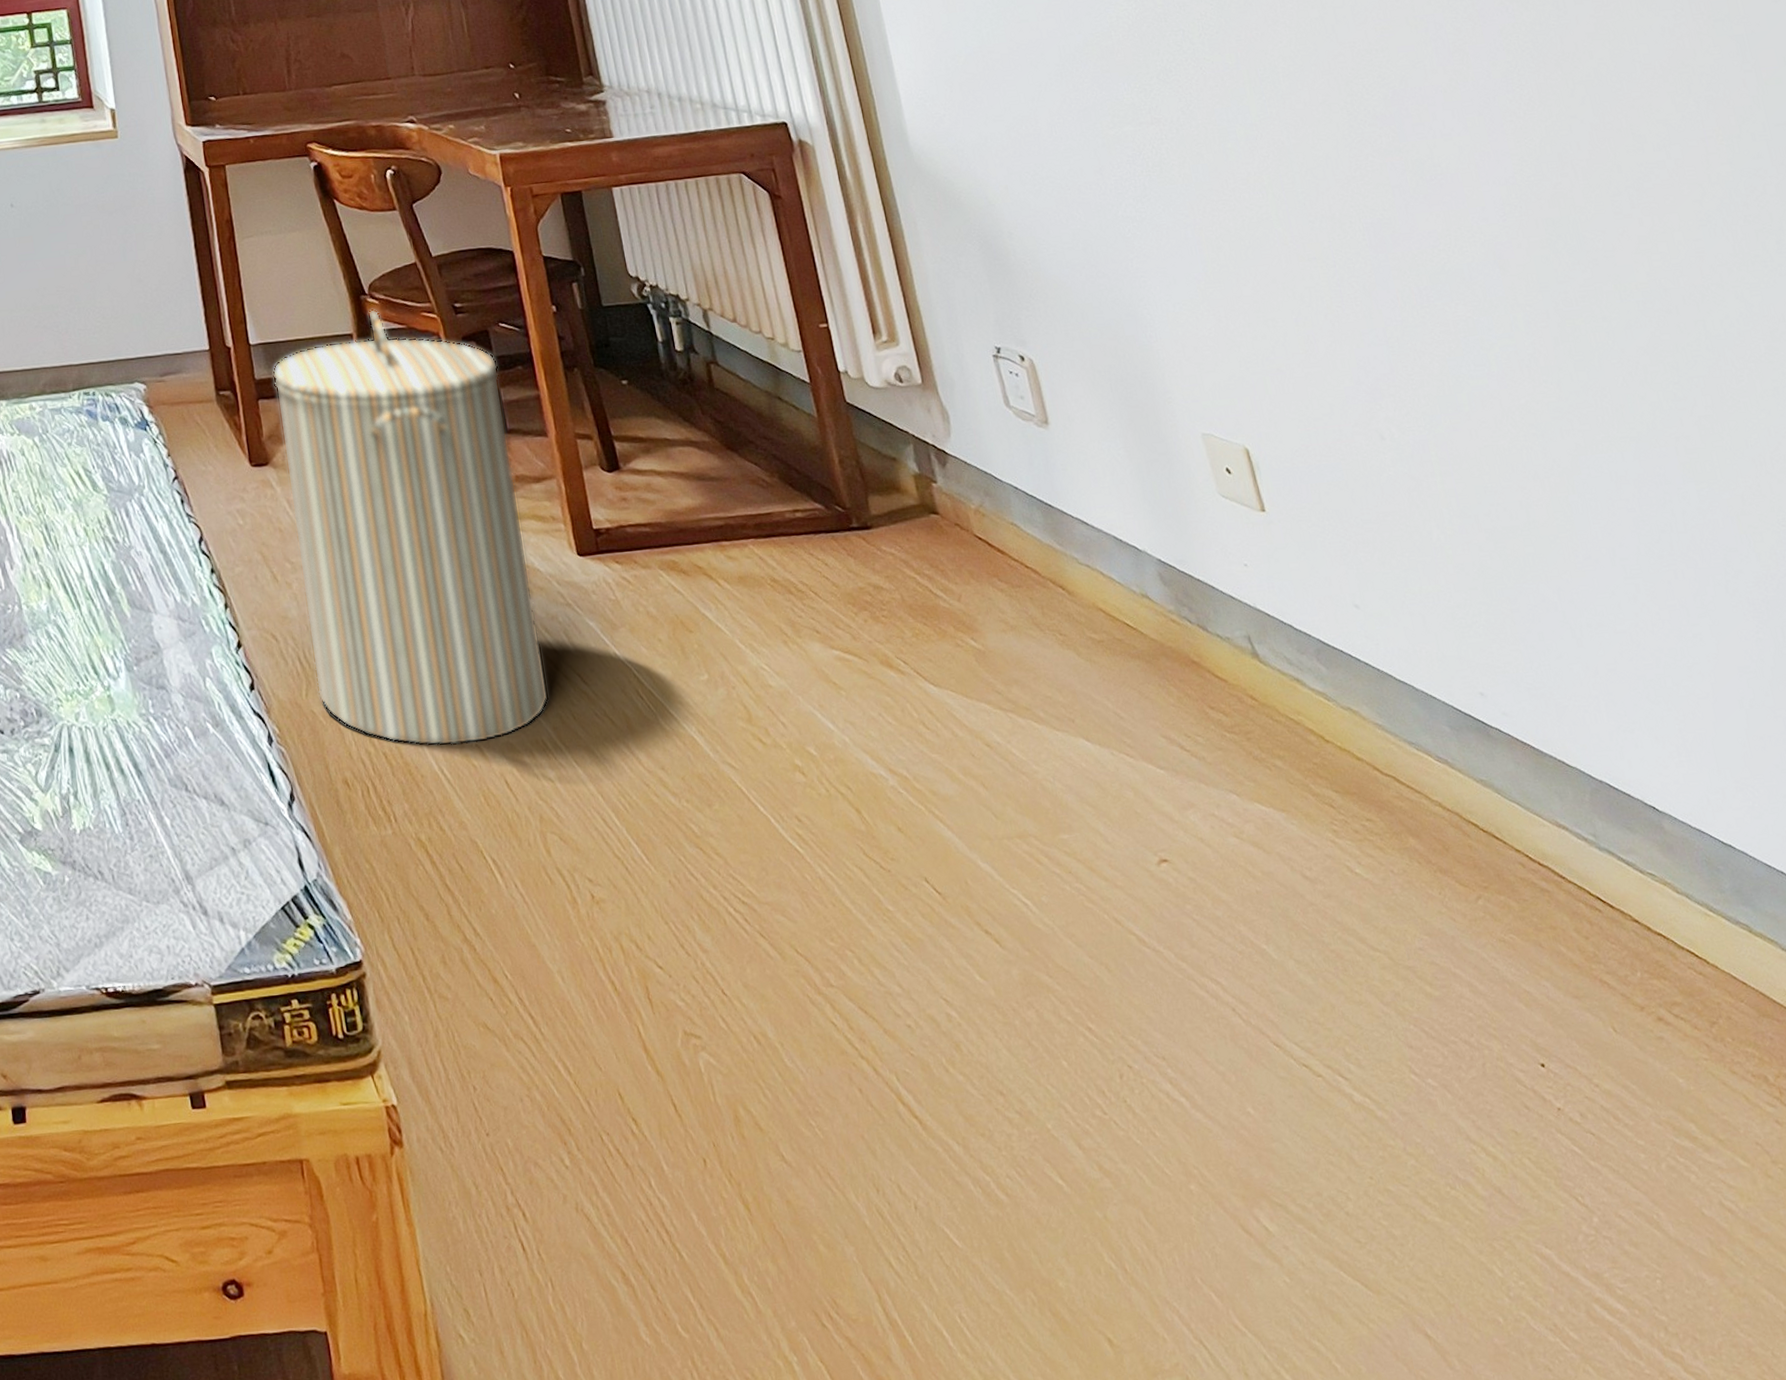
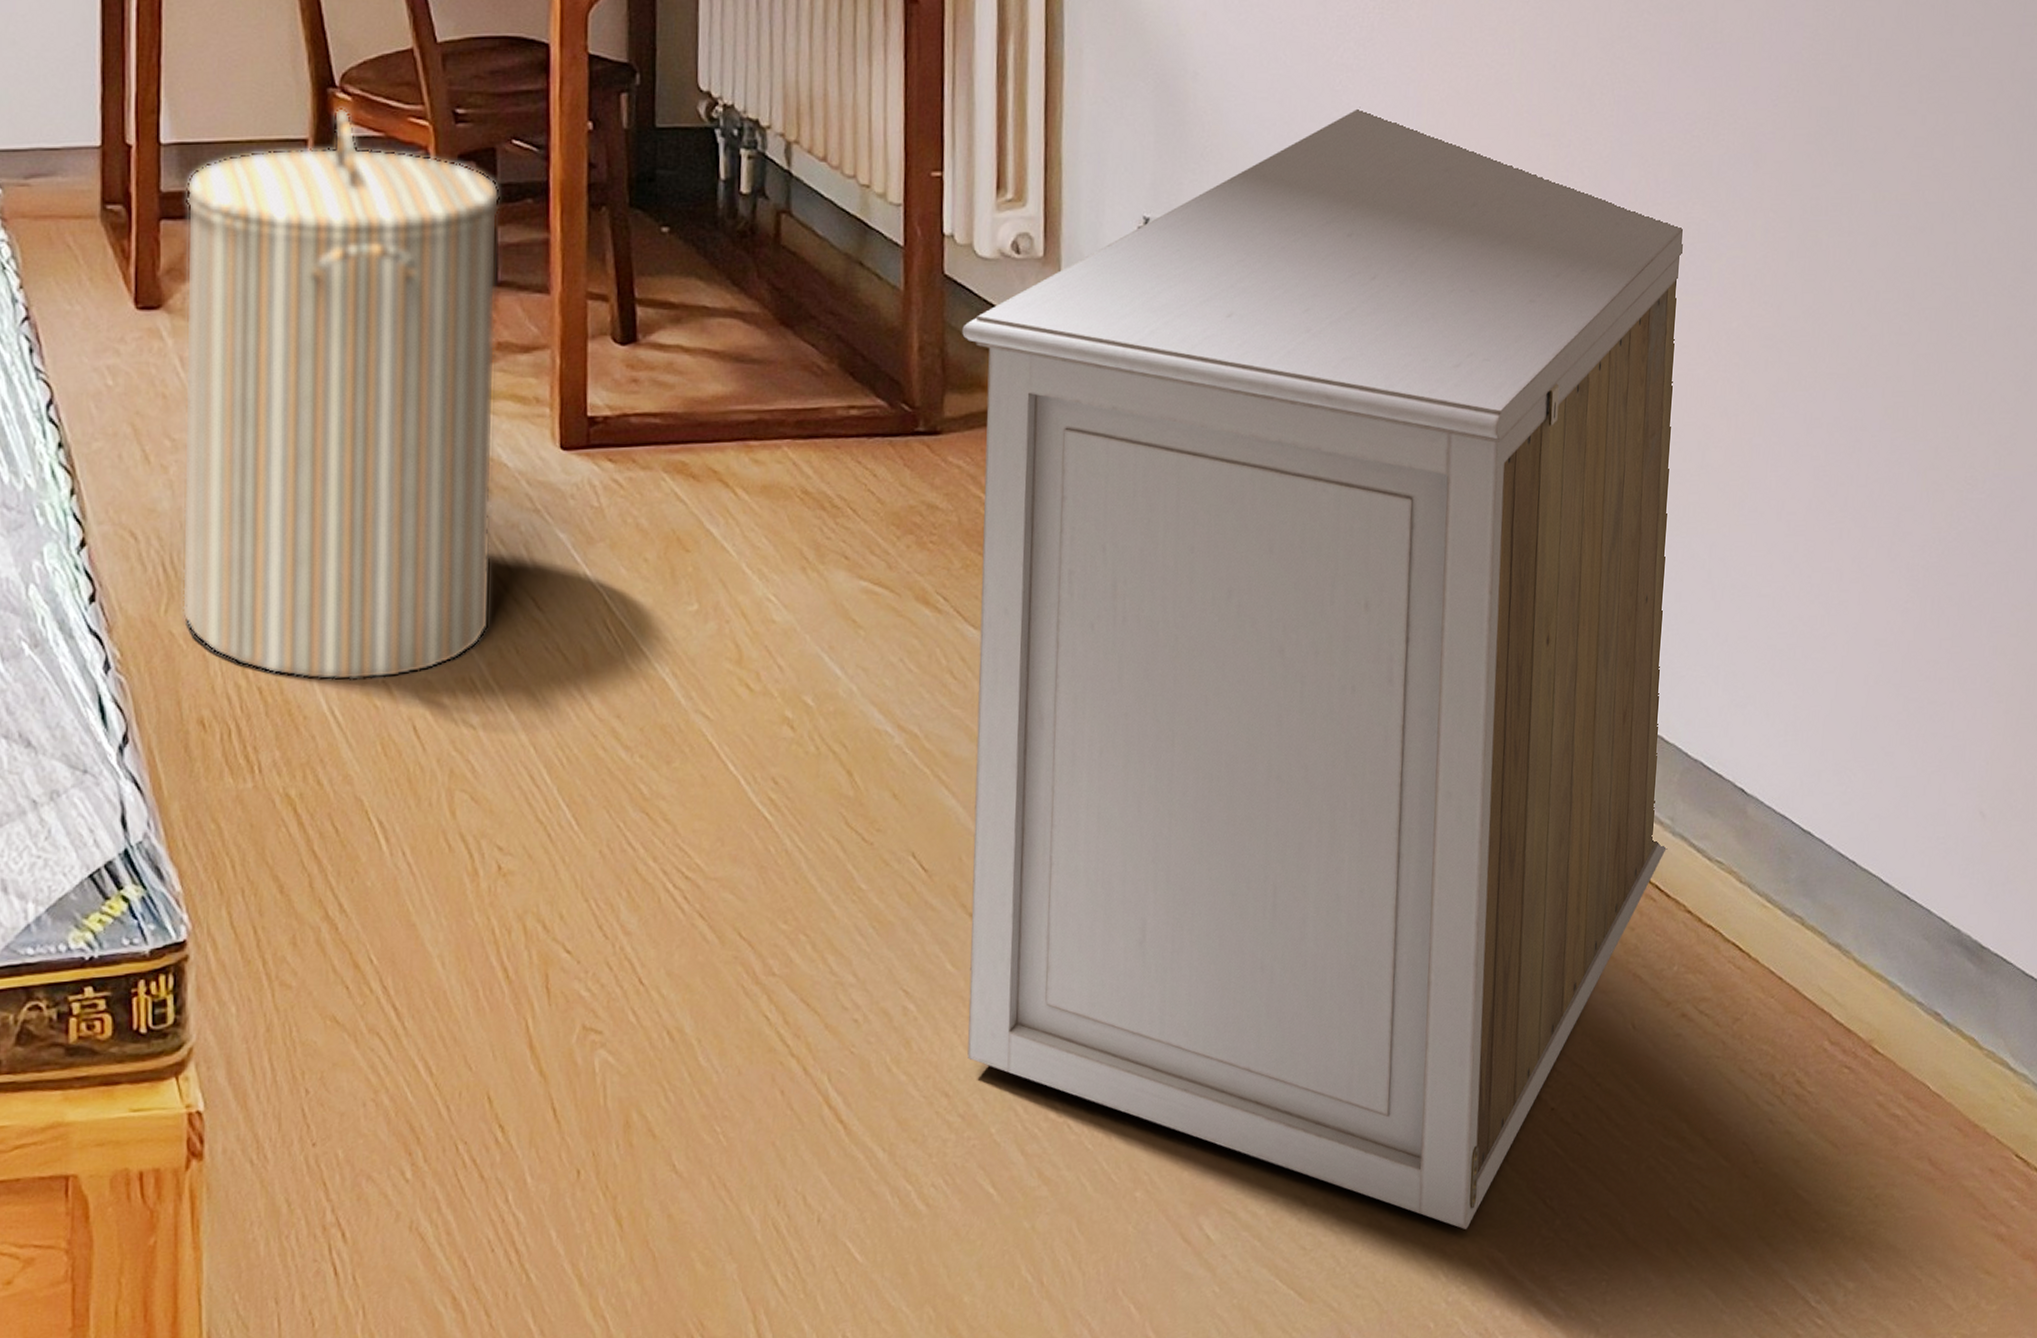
storage cabinet: none [870,248,1599,1225] -> present [962,107,1683,1229]

